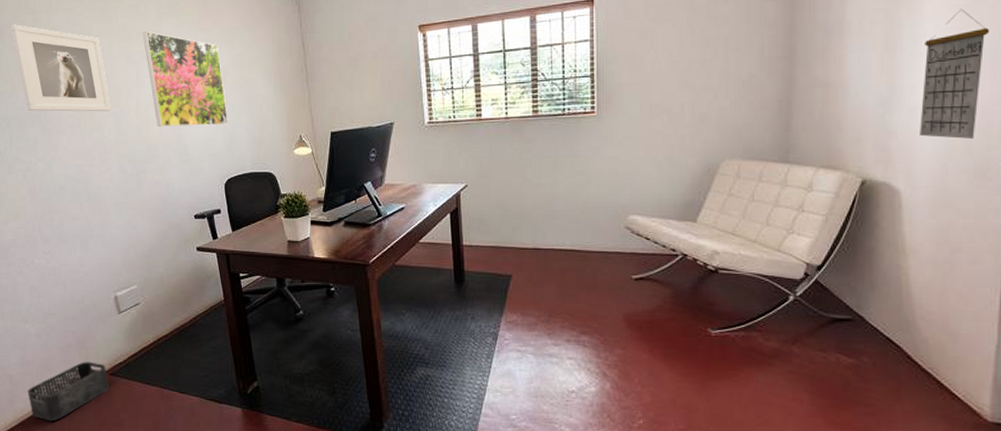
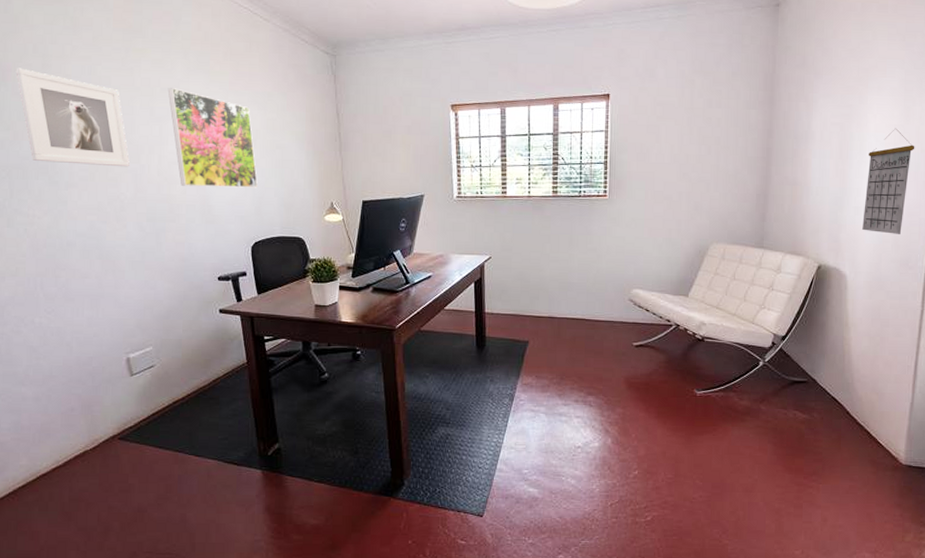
storage bin: present [27,361,110,422] -> none [21,426,118,489]

